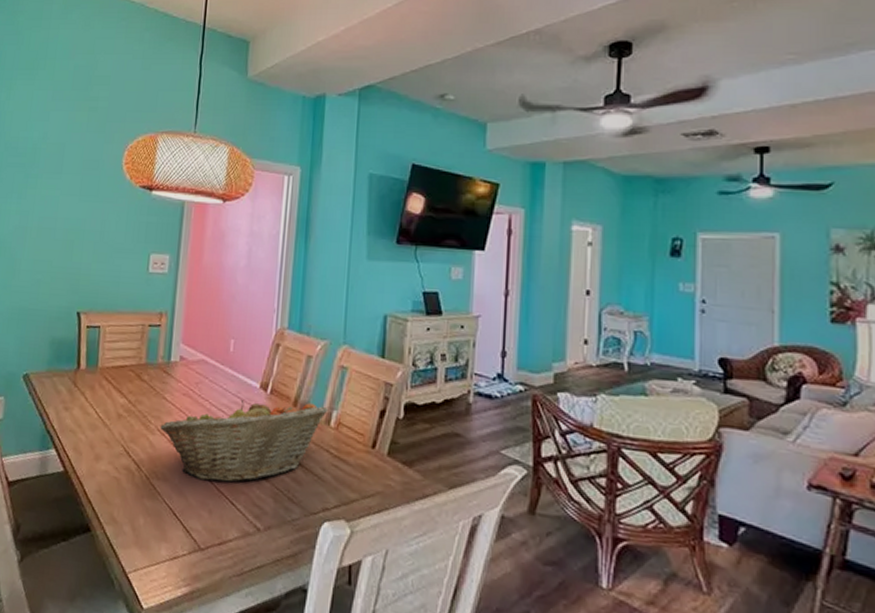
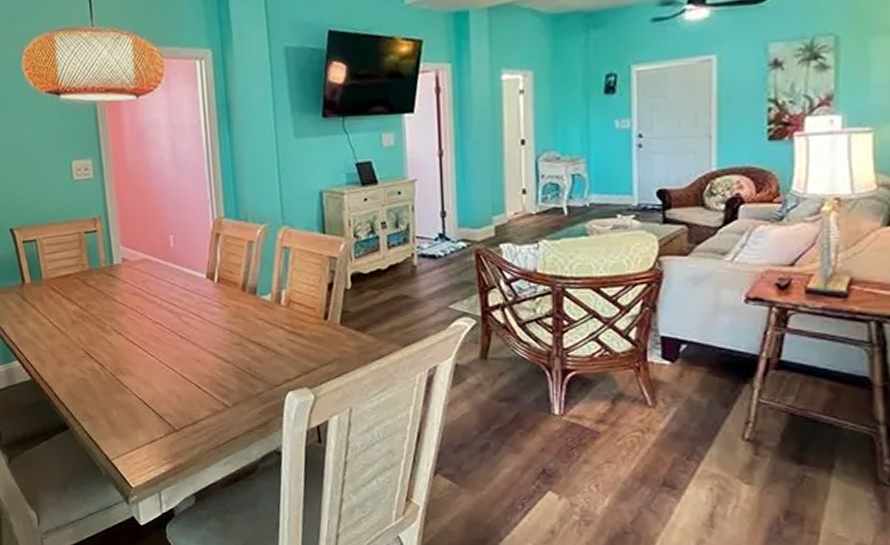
fruit basket: present [160,399,328,483] -> none [115,286,276,370]

